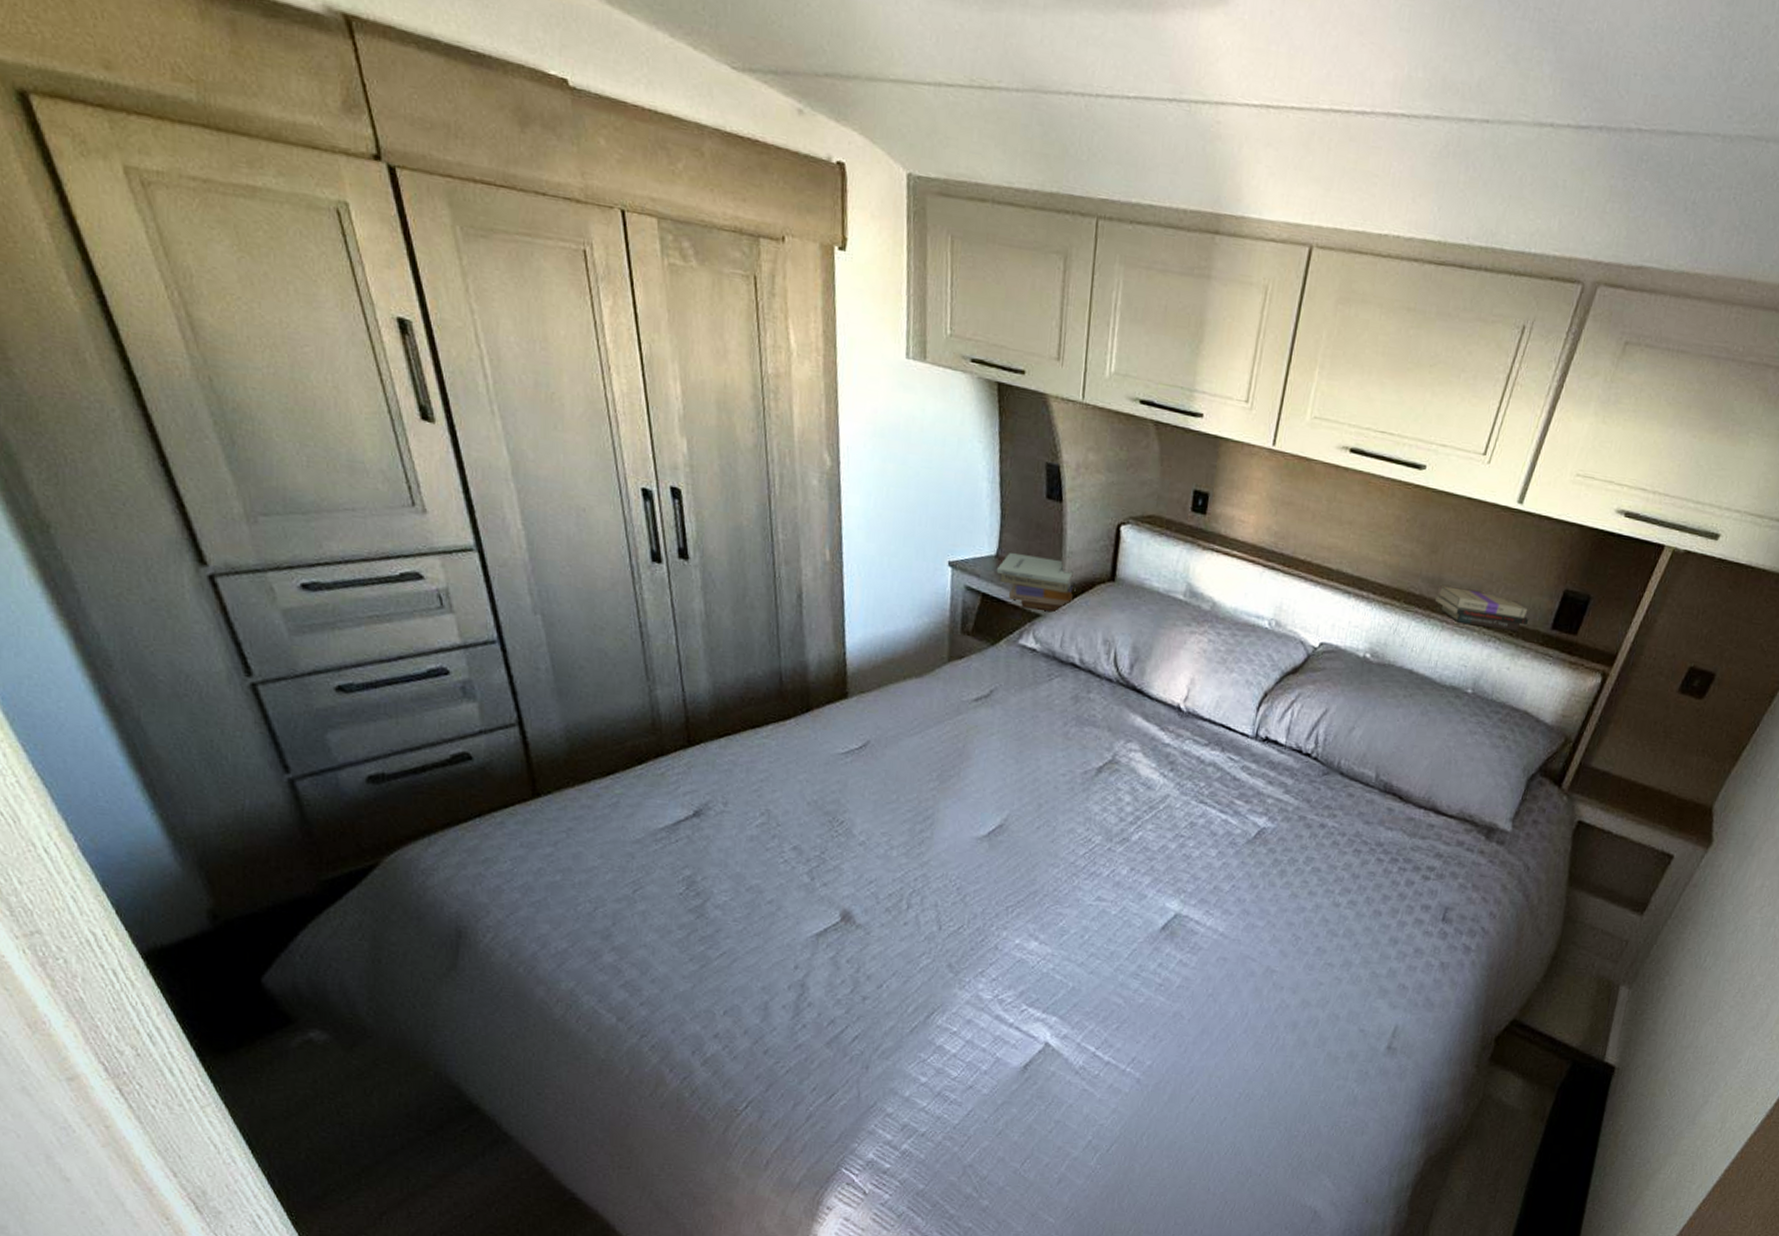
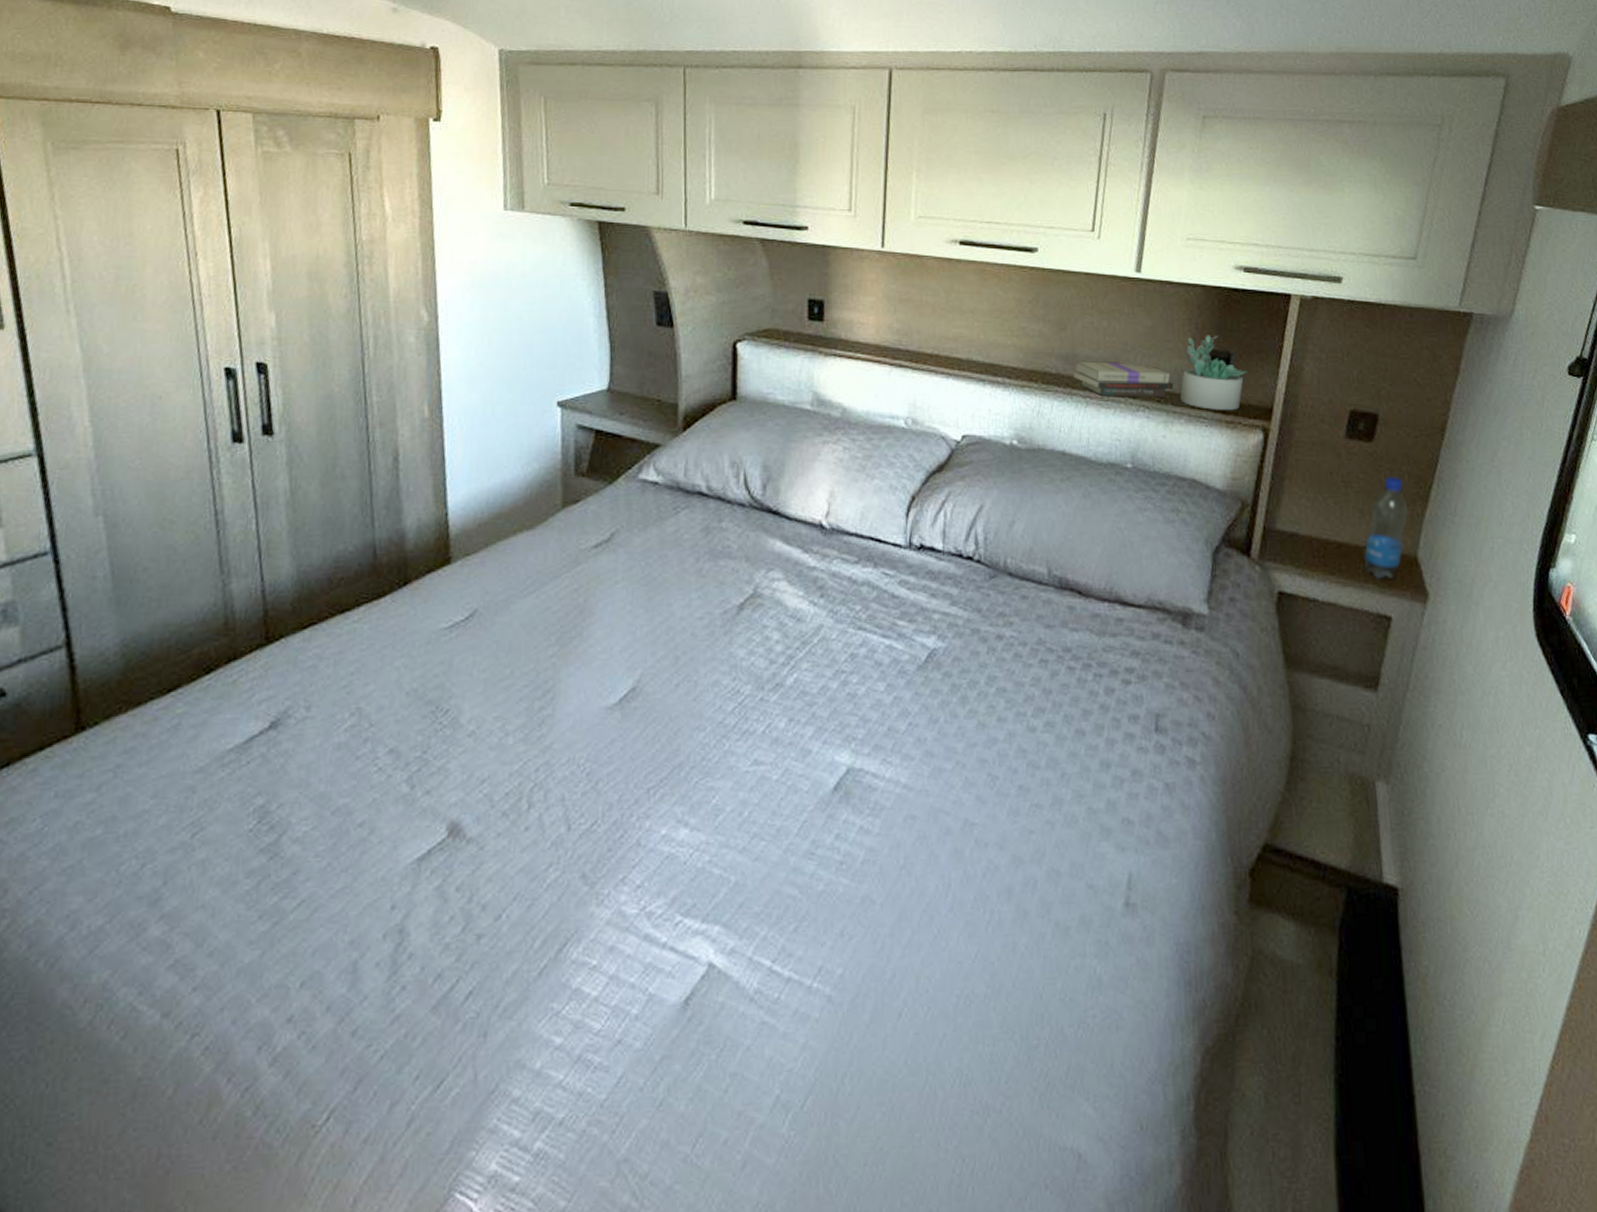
books: present [996,553,1076,612] -> none [609,385,696,441]
succulent plant: none [1531,575,1602,652] -> present [1180,335,1247,410]
bottle: none [1660,733,1720,824] -> present [1363,477,1408,580]

